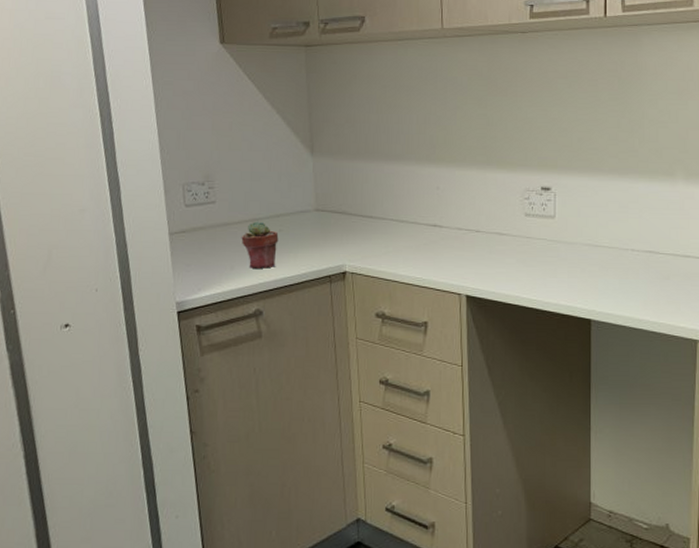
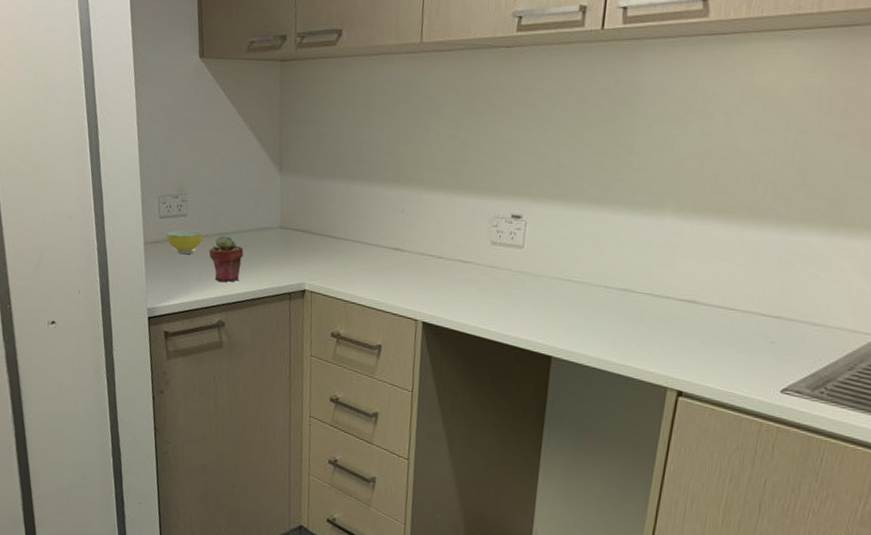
bowl: none [193,218,234,243] -> present [166,230,203,255]

